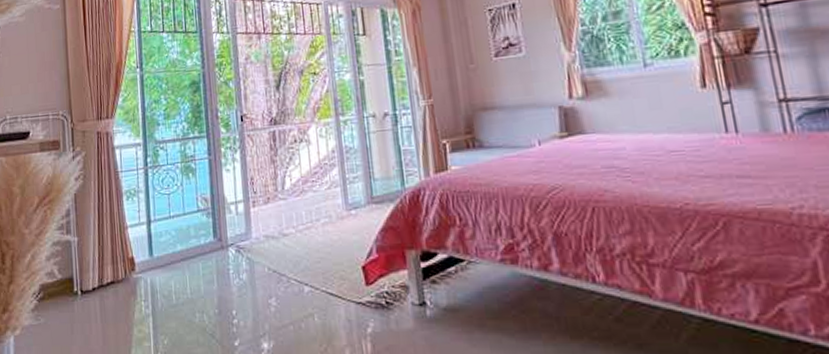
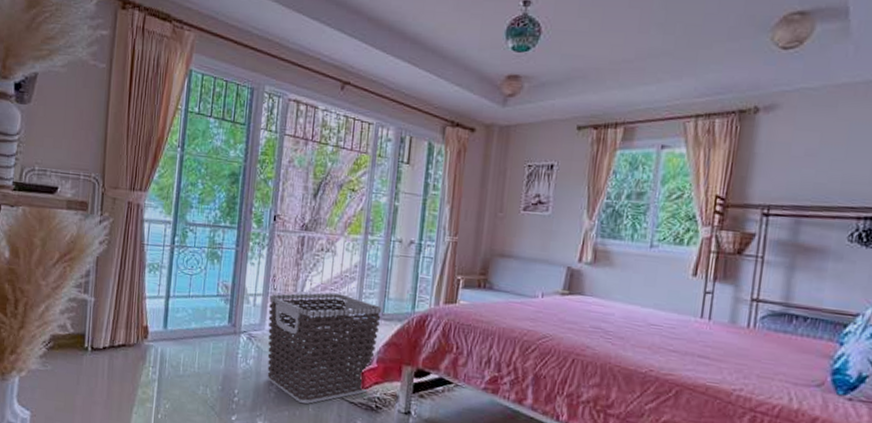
clothes hamper: none [251,184,374,314] -> present [267,292,382,405]

